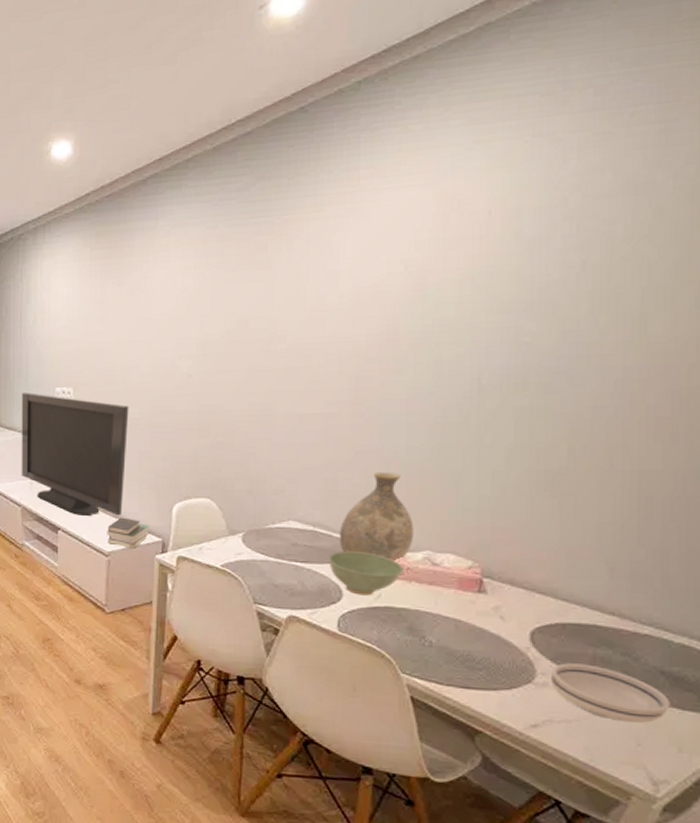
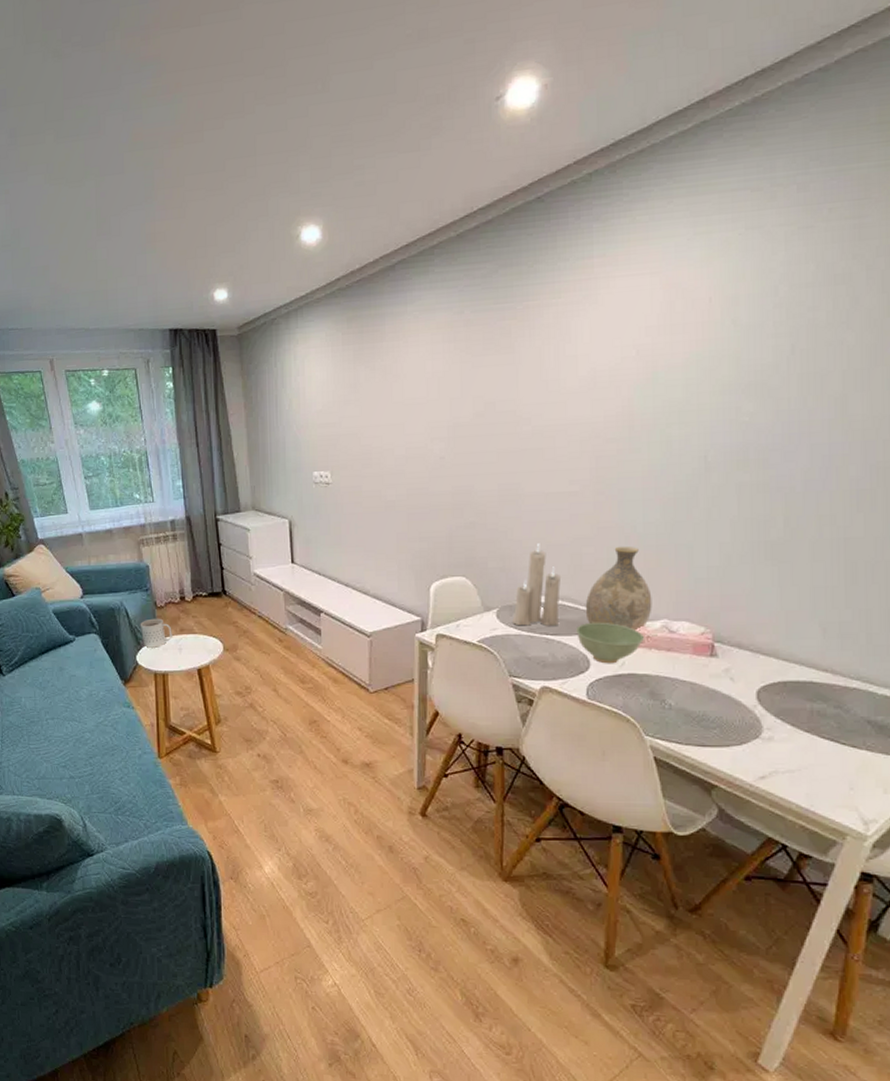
television: present [21,391,129,516] -> none [280,476,386,598]
books: present [107,517,150,549] -> none [368,598,409,629]
candle: none [259,466,314,553] -> present [512,543,562,626]
bowl: present [550,663,670,723] -> none [774,718,876,768]

